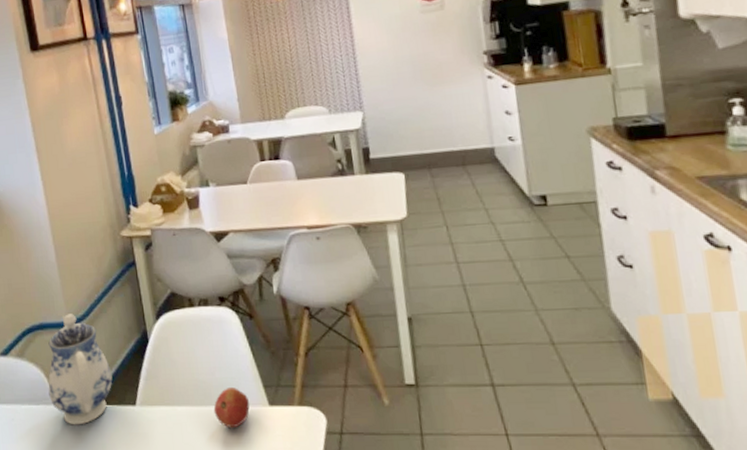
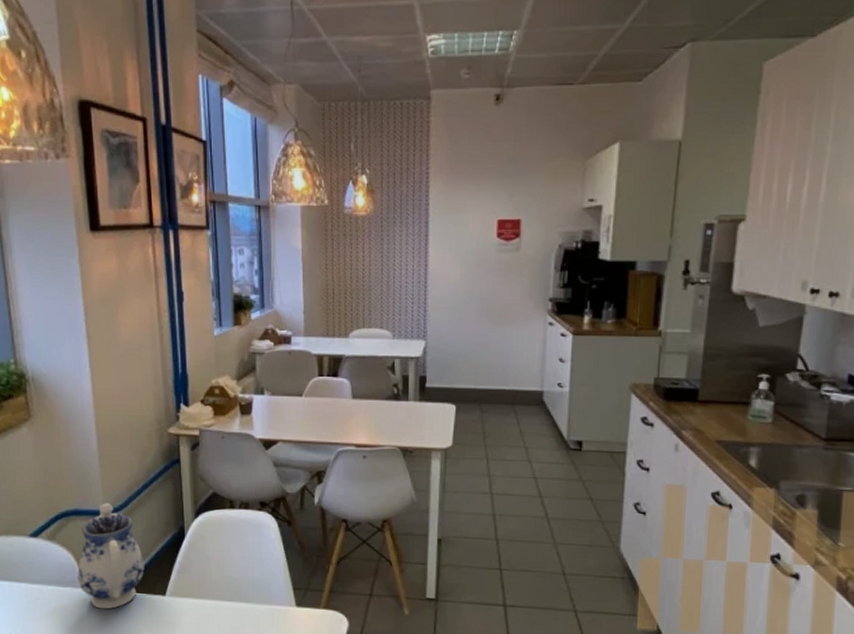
fruit: present [213,388,250,429] -> none [242,587,278,624]

